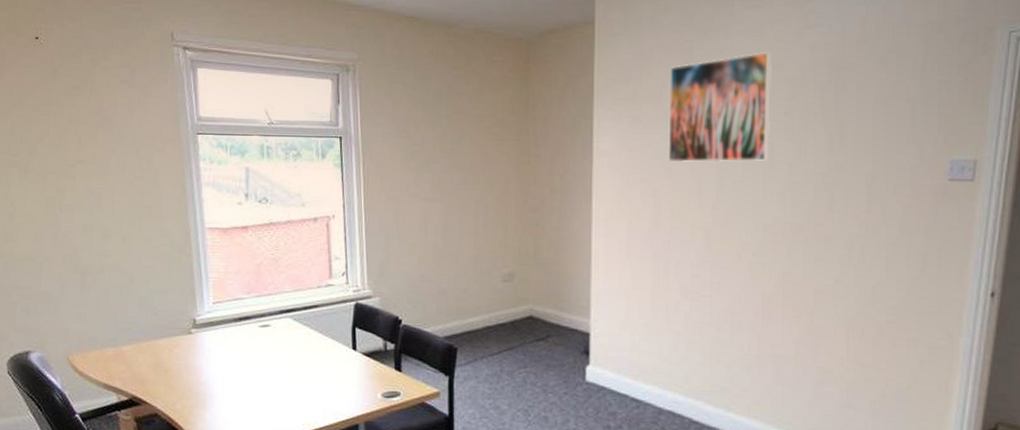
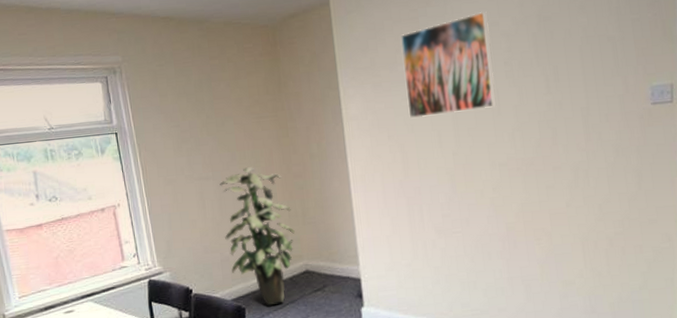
indoor plant: none [445,193,523,350] -> present [220,167,295,306]

